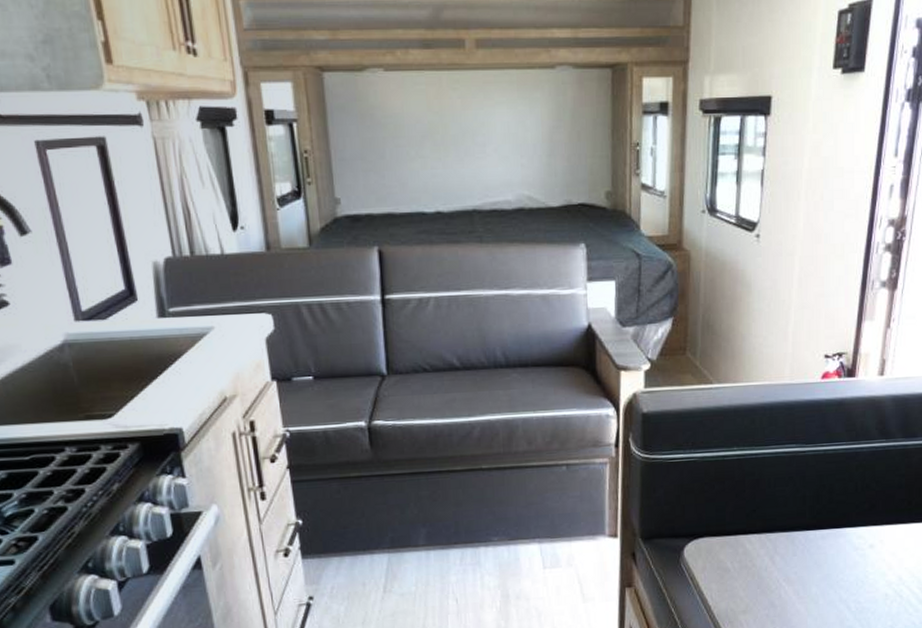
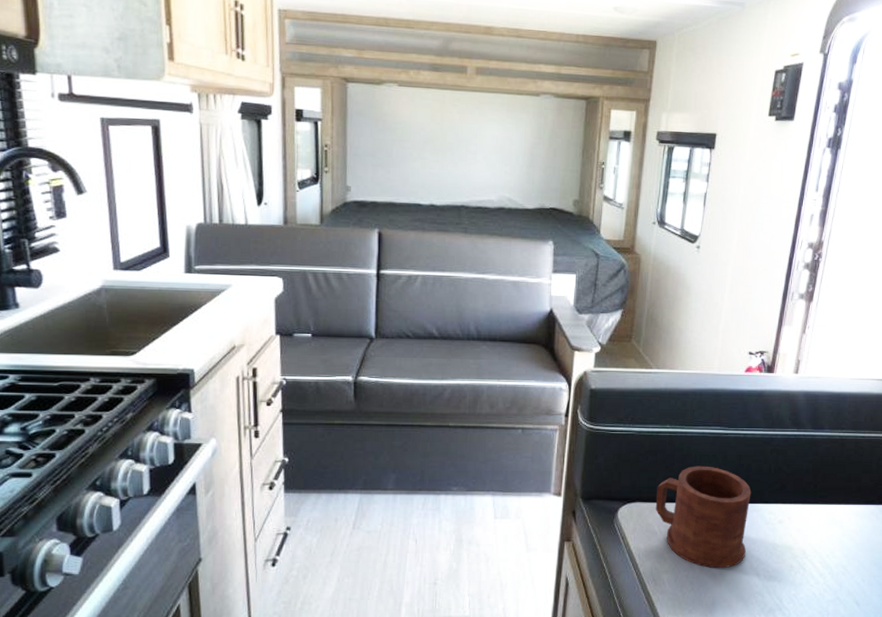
mug: none [726,490,836,605] -> present [655,466,751,569]

